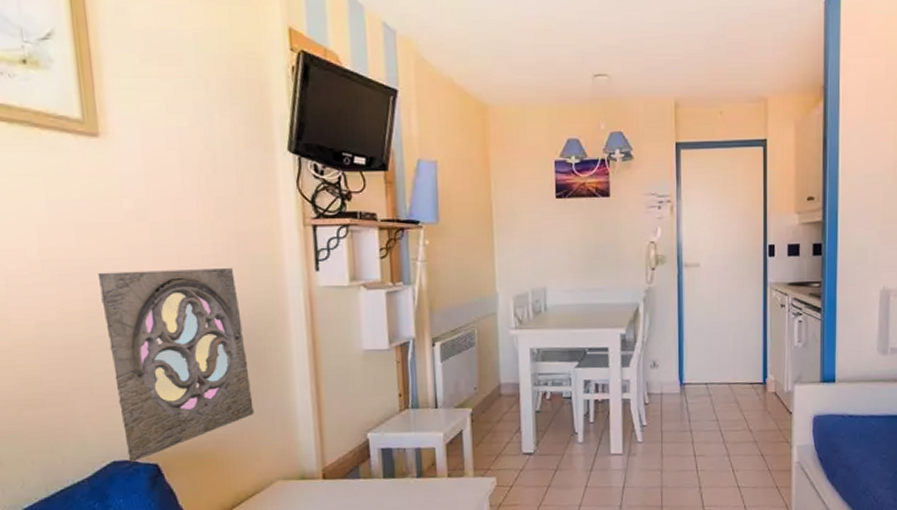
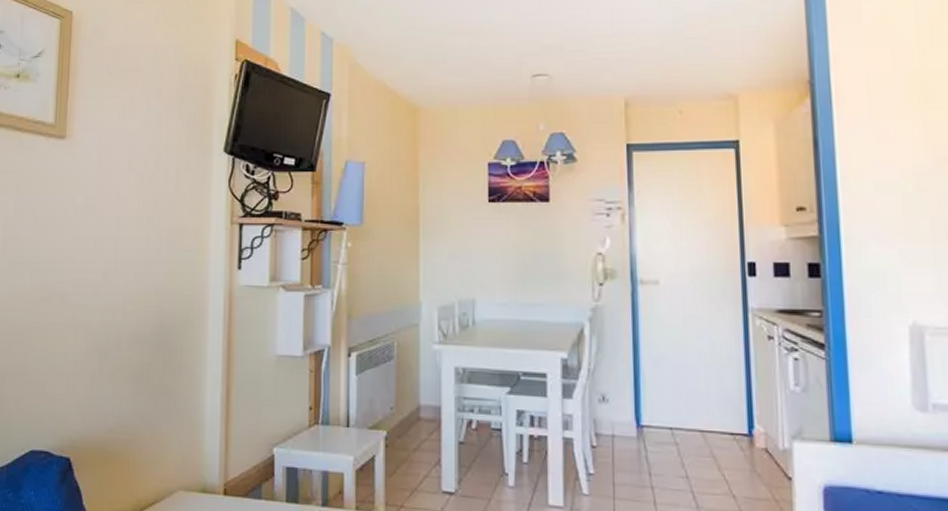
wall ornament: present [97,268,254,463] -> none [45,262,165,454]

